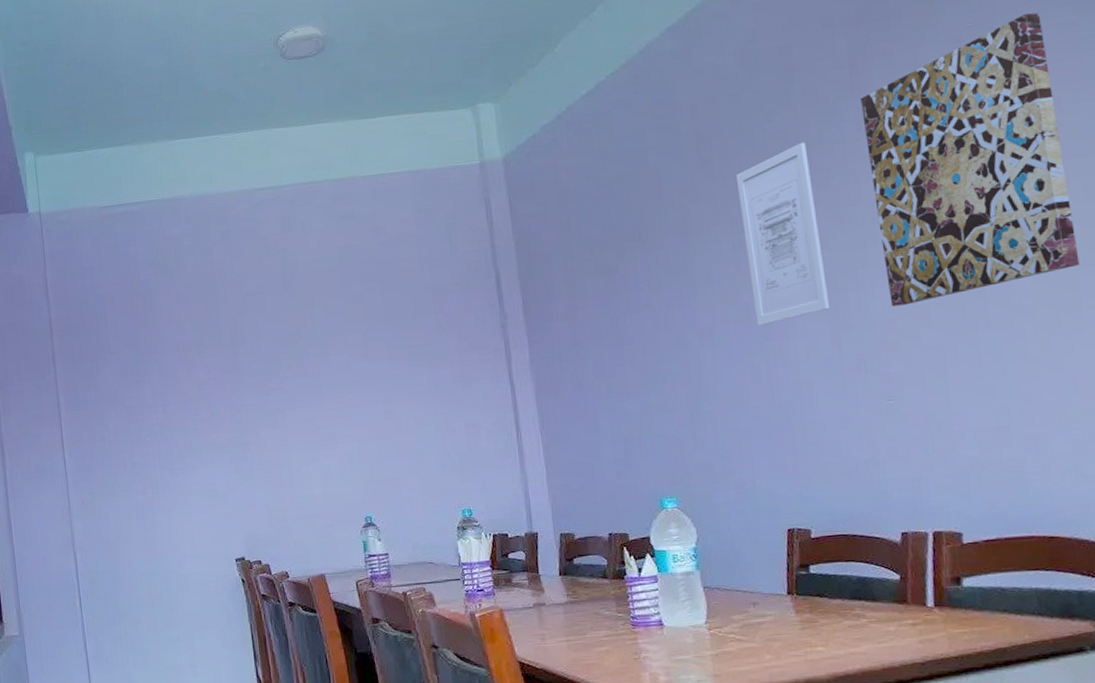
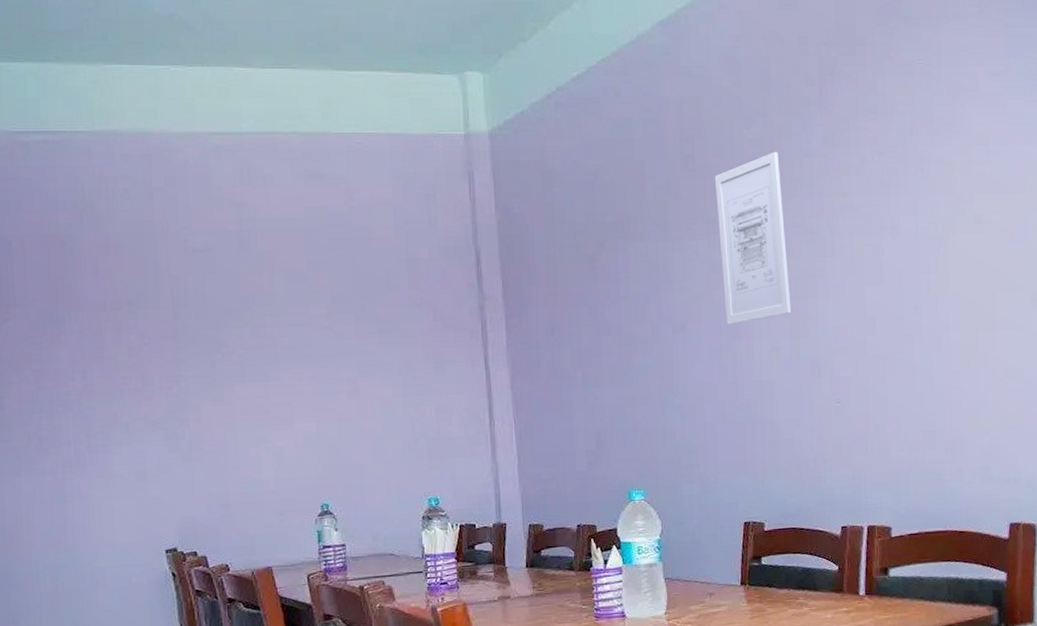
wall art: present [860,12,1080,307] -> none [827,58,995,315]

